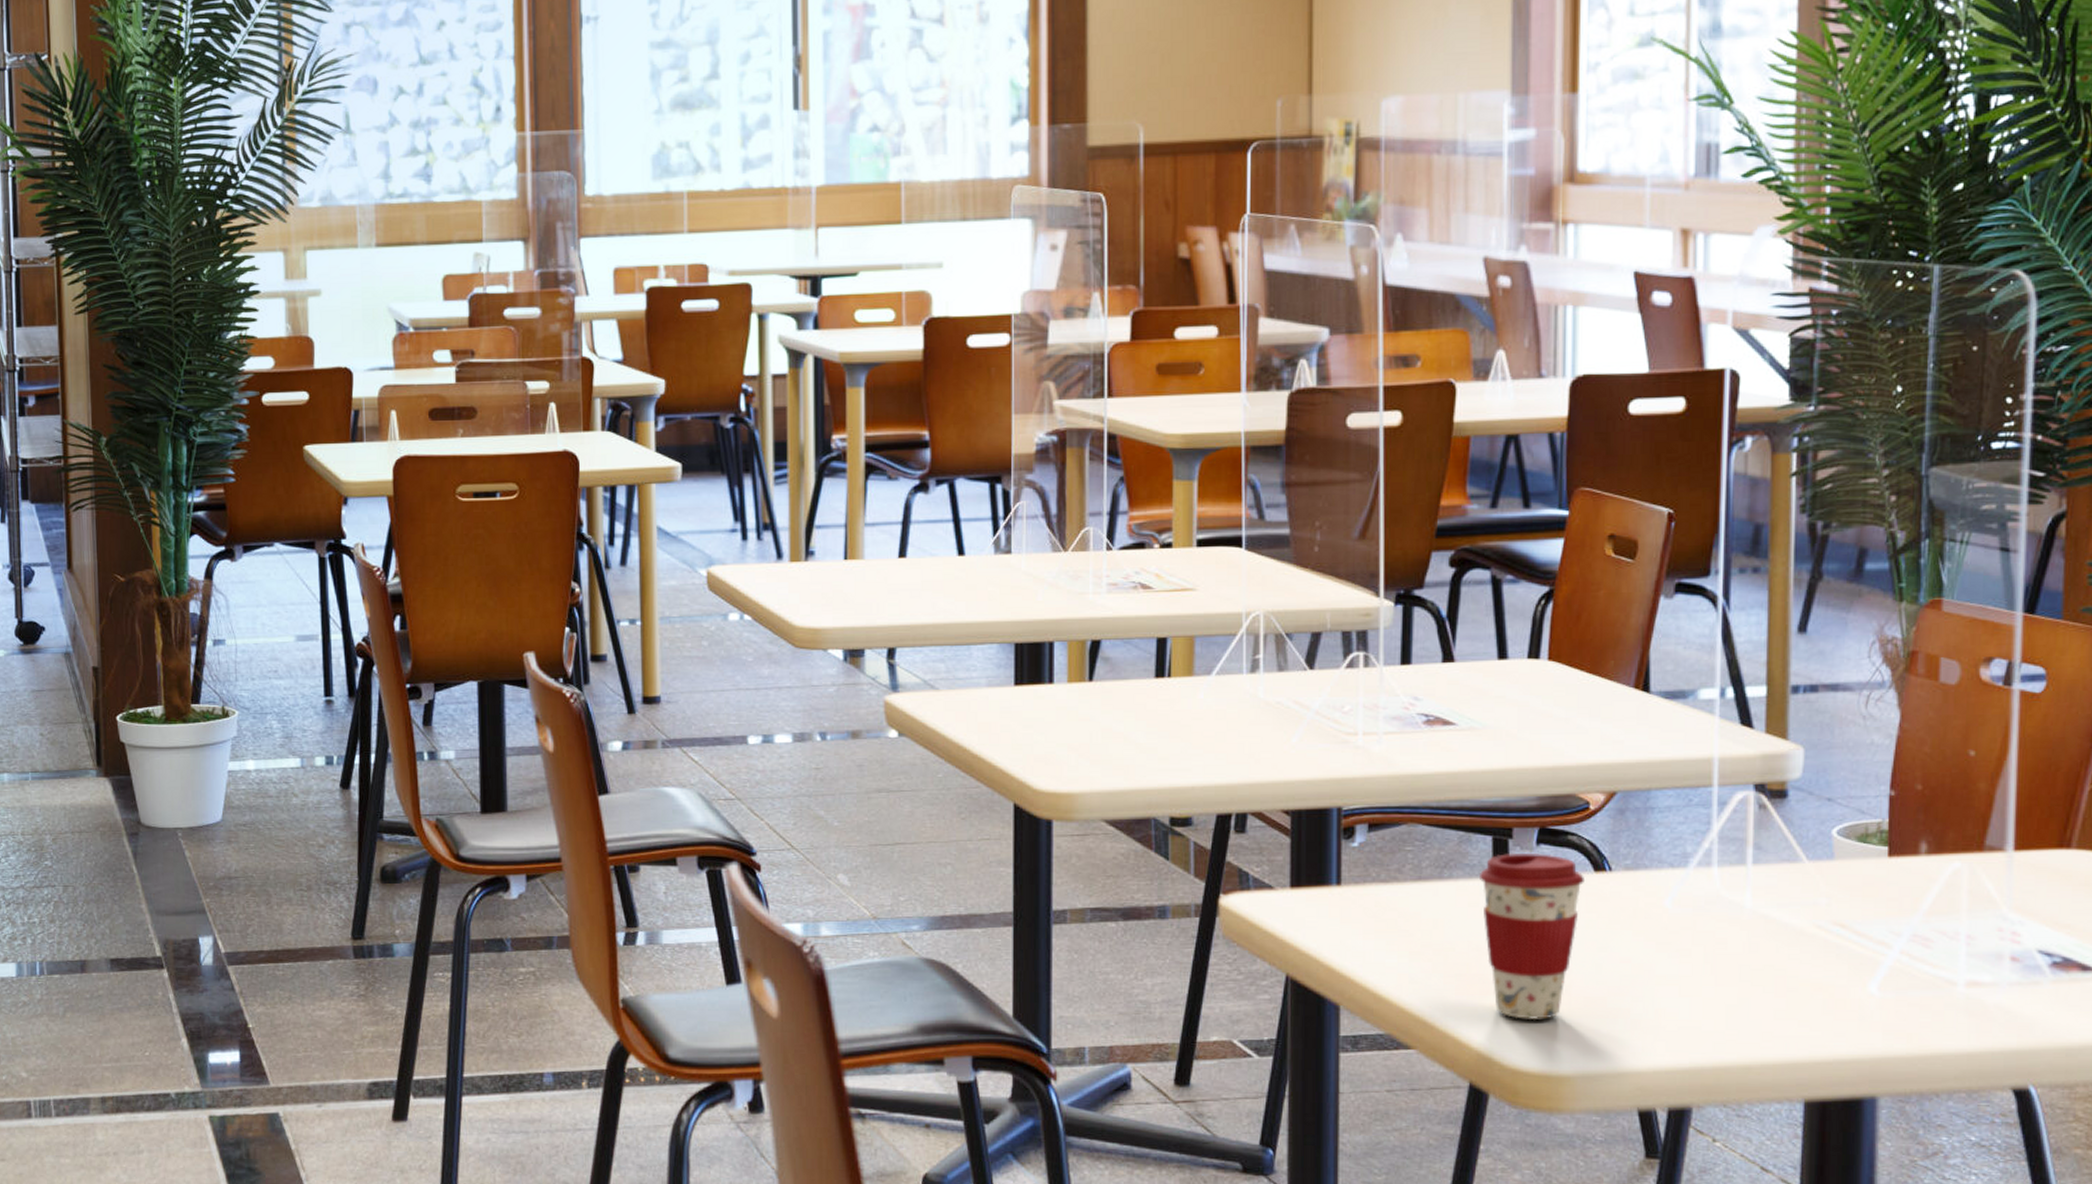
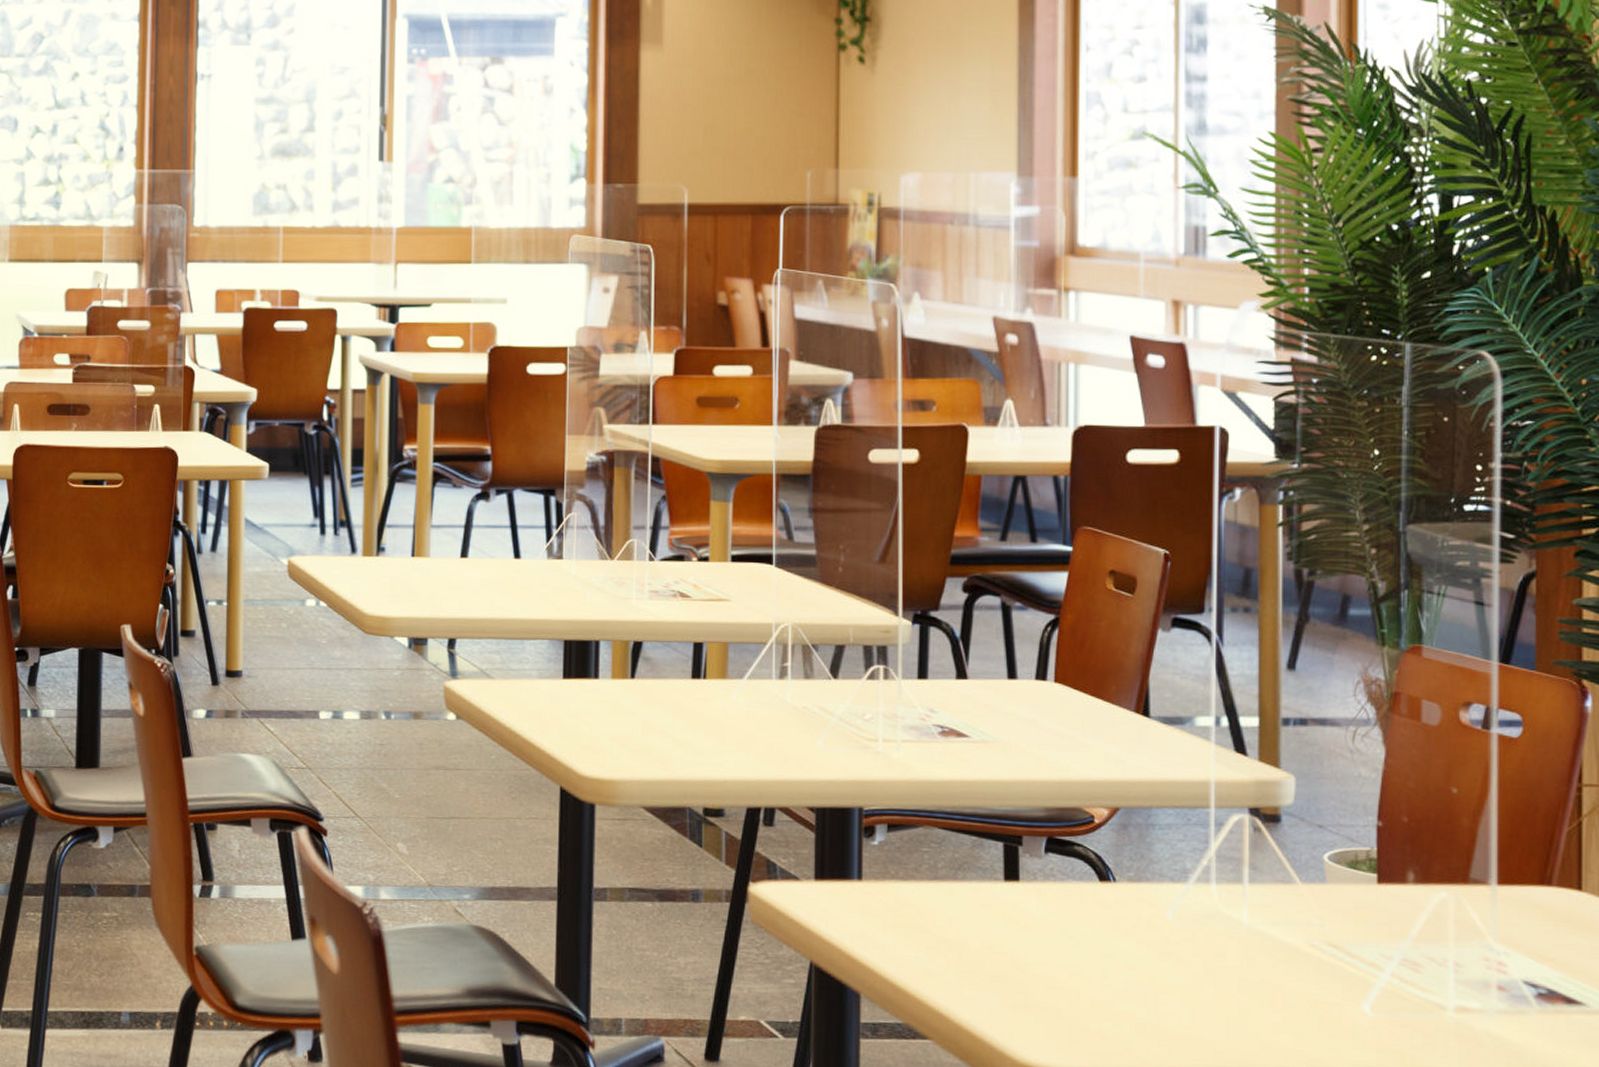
coffee cup: present [1480,852,1586,1020] -> none [992,859,1091,1019]

